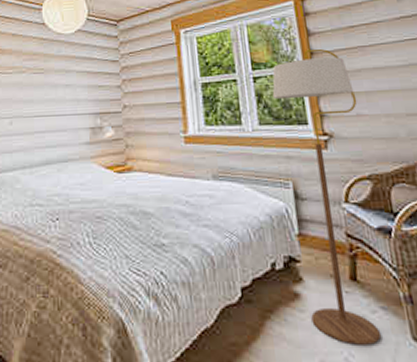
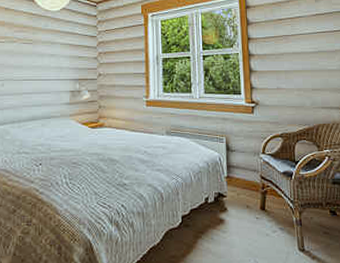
floor lamp: present [272,48,382,345] -> none [216,35,278,255]

